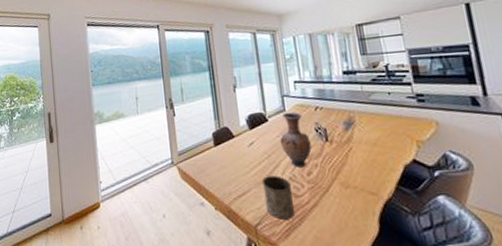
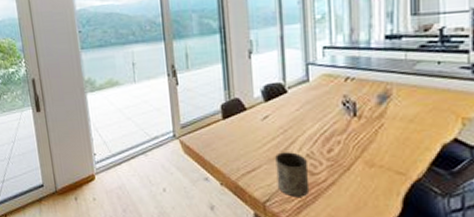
vase: present [280,112,312,167] -> none [299,83,336,144]

